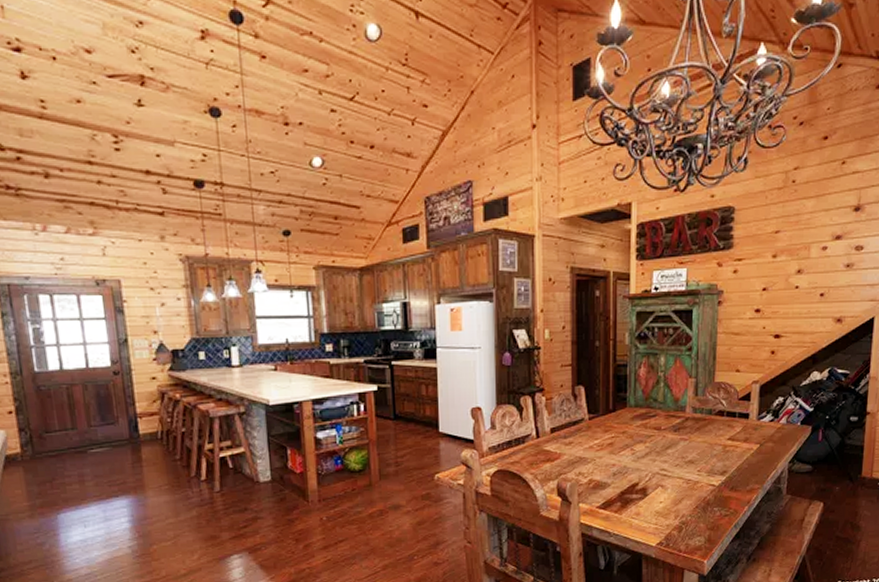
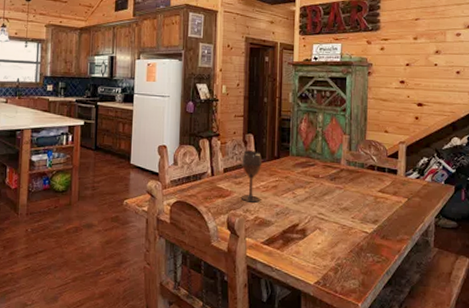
wine glass: none [571,405,596,464] -> present [241,150,263,203]

